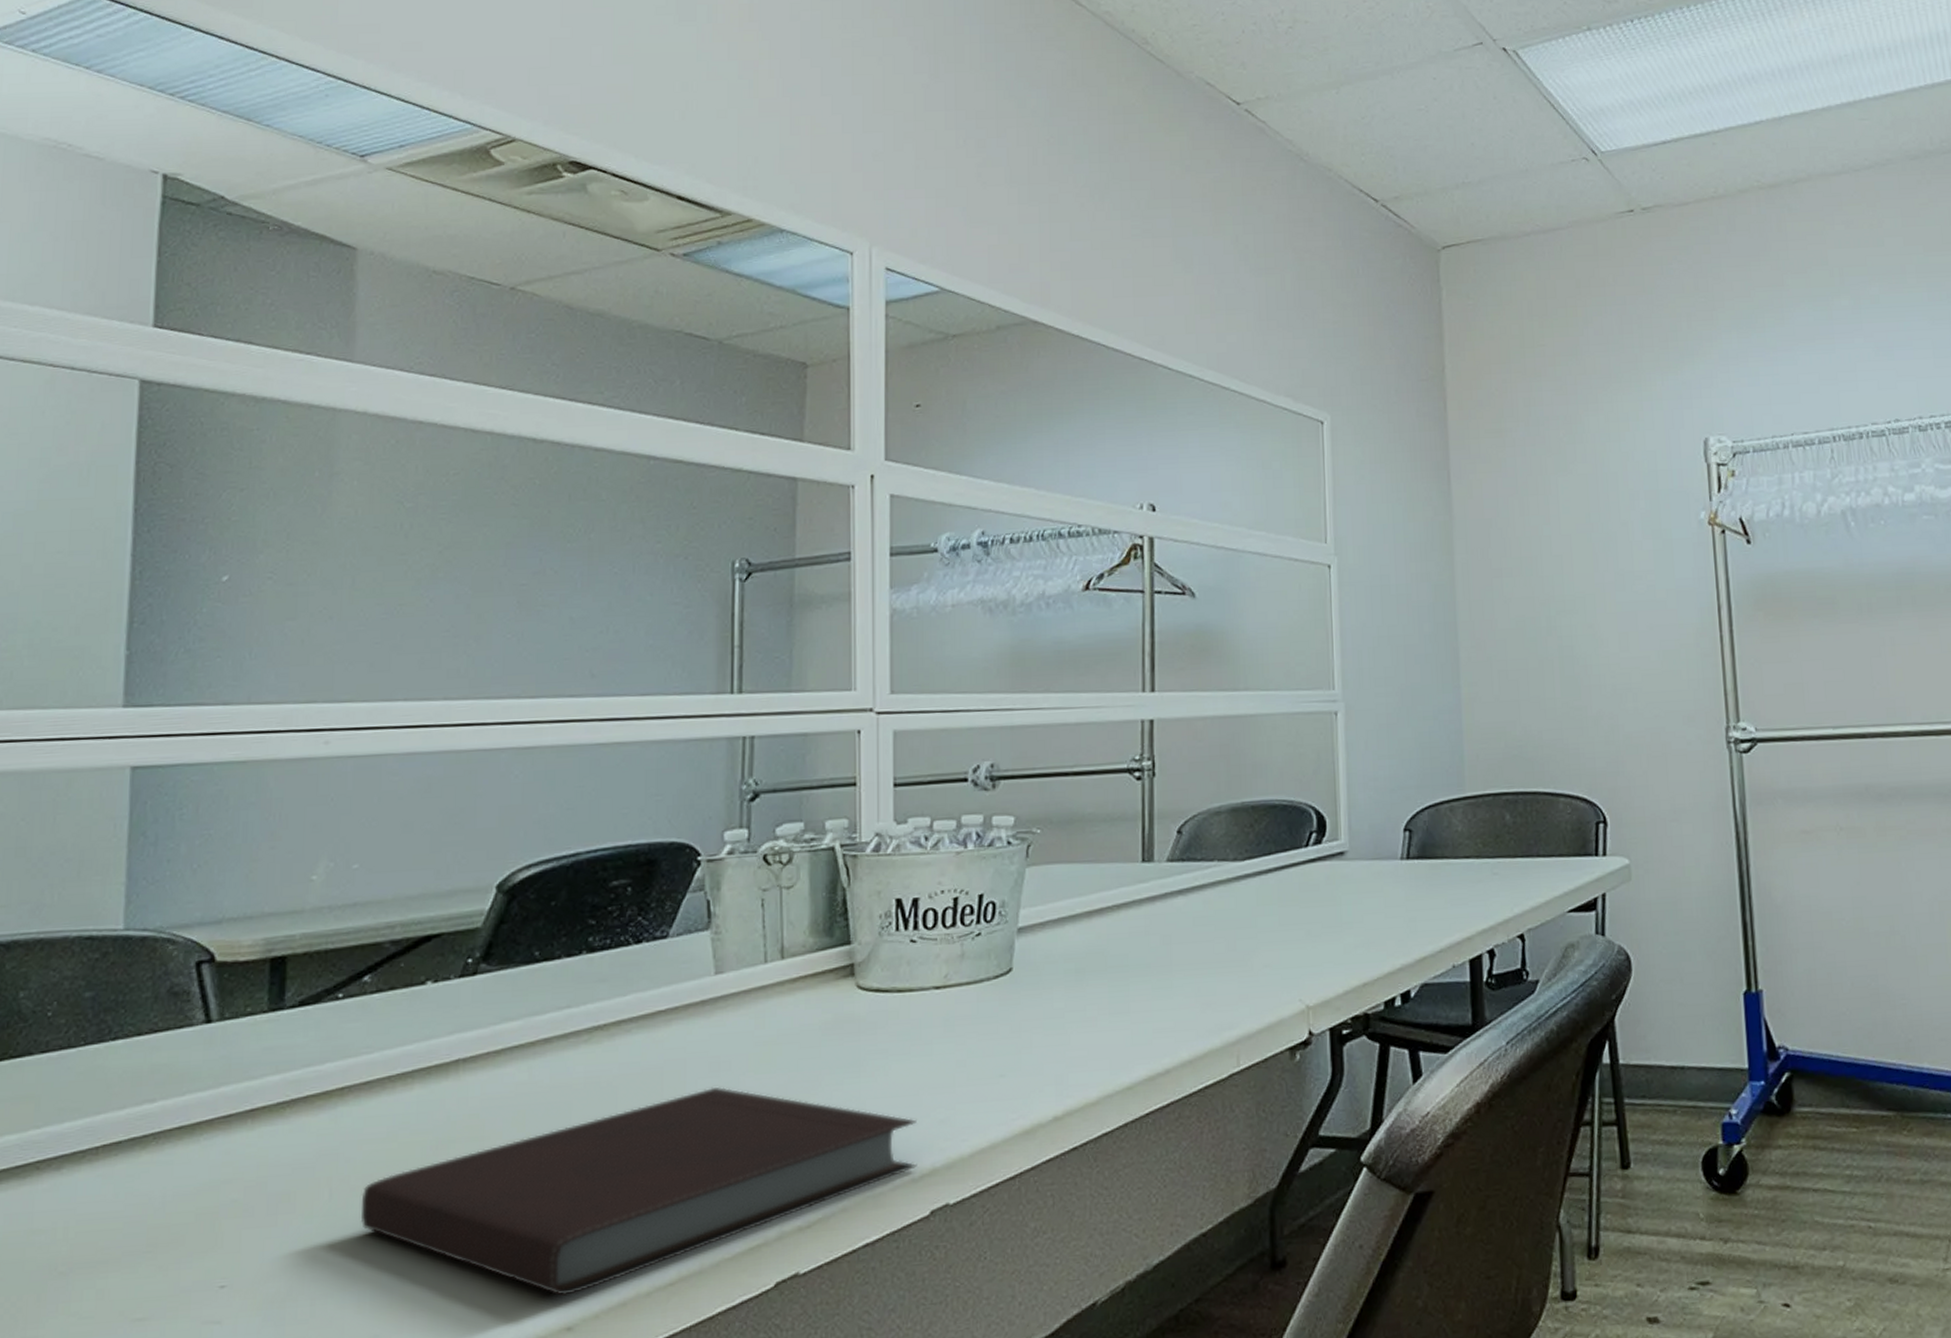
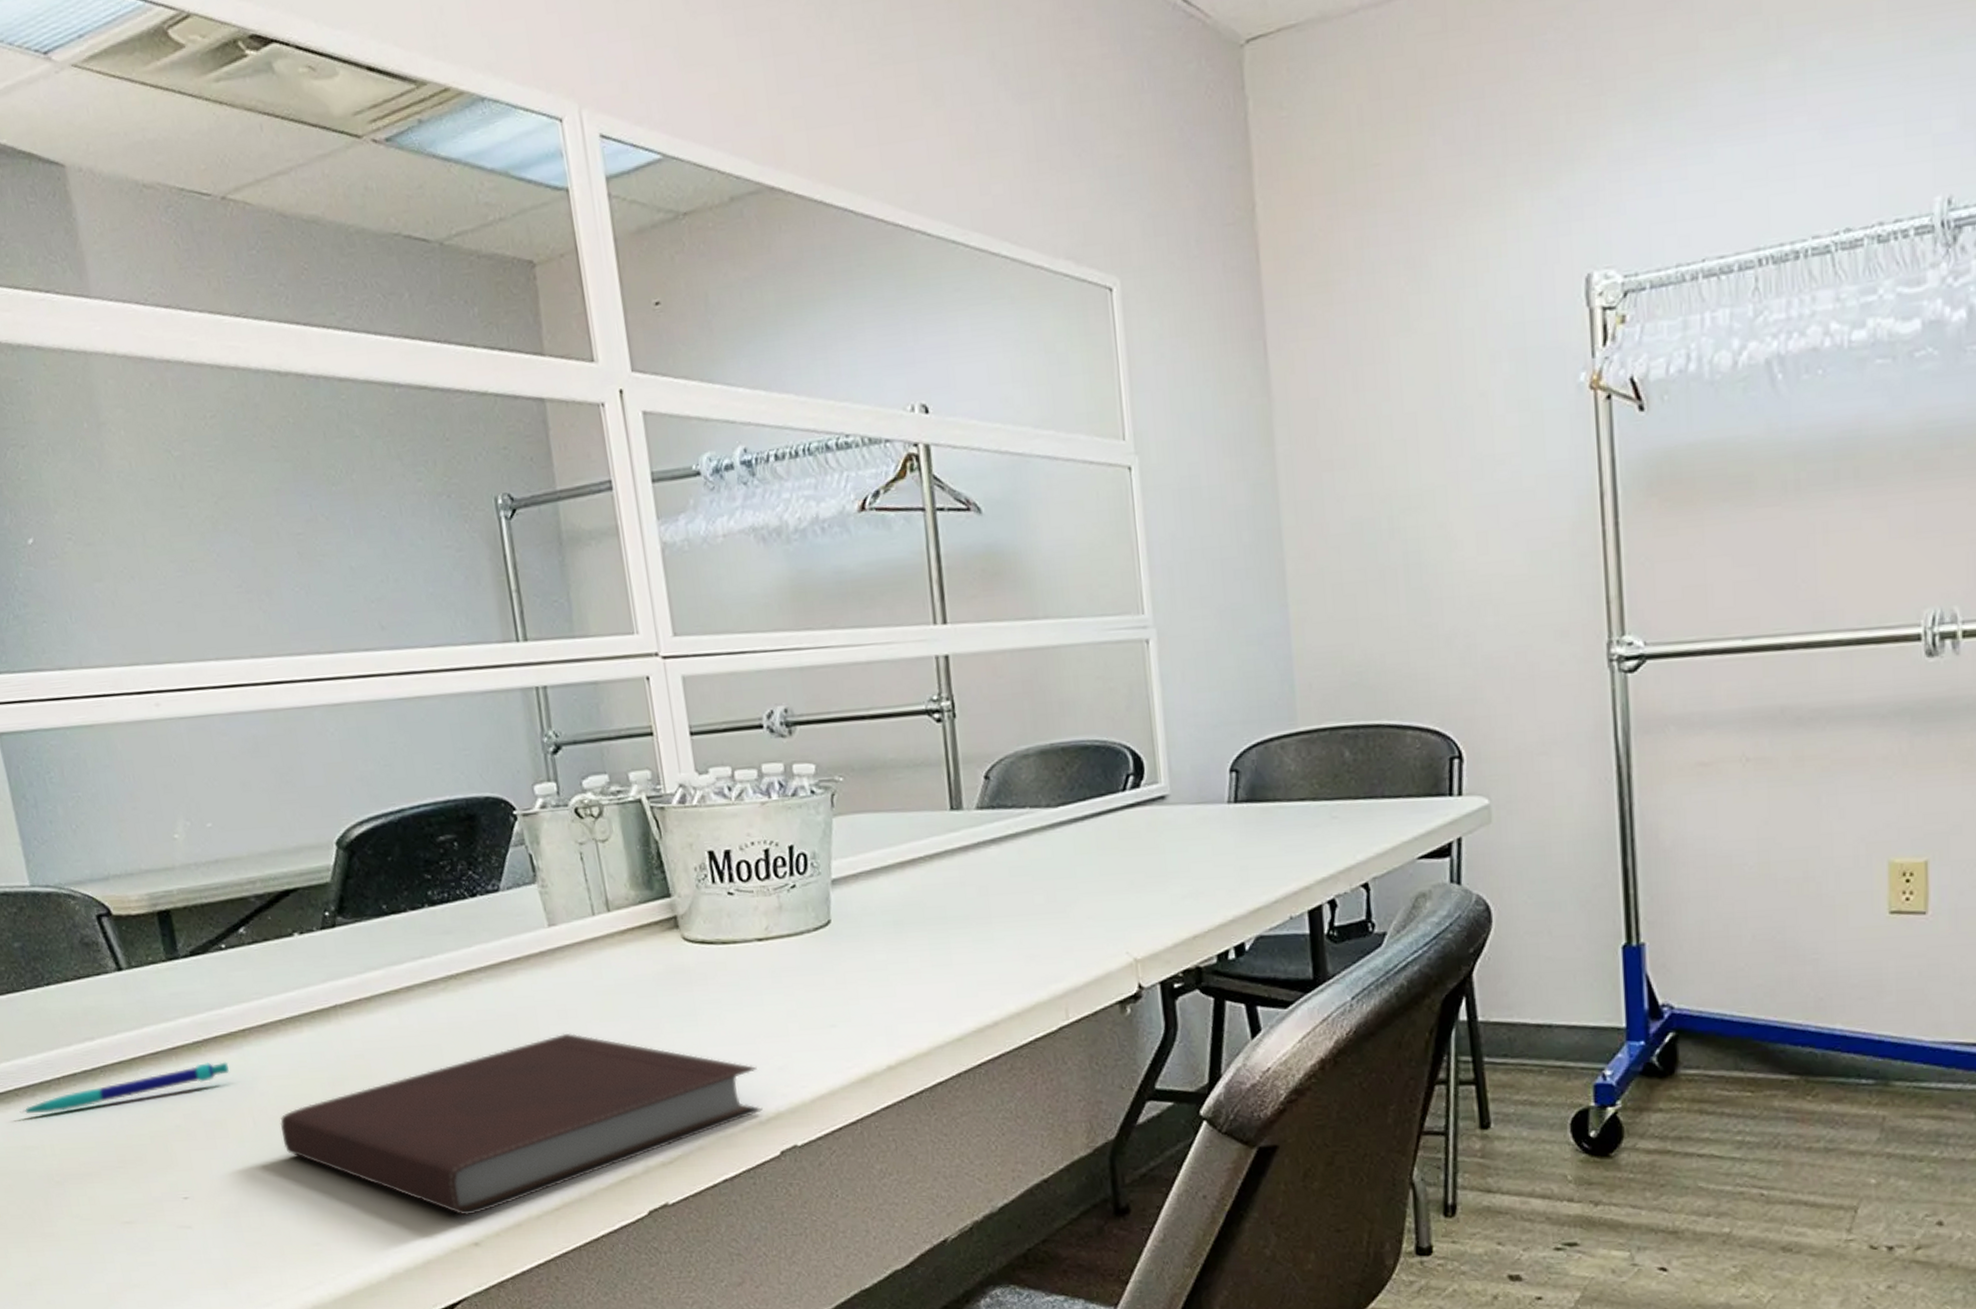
pen: none [35,1124,314,1192] -> present [19,1062,229,1115]

